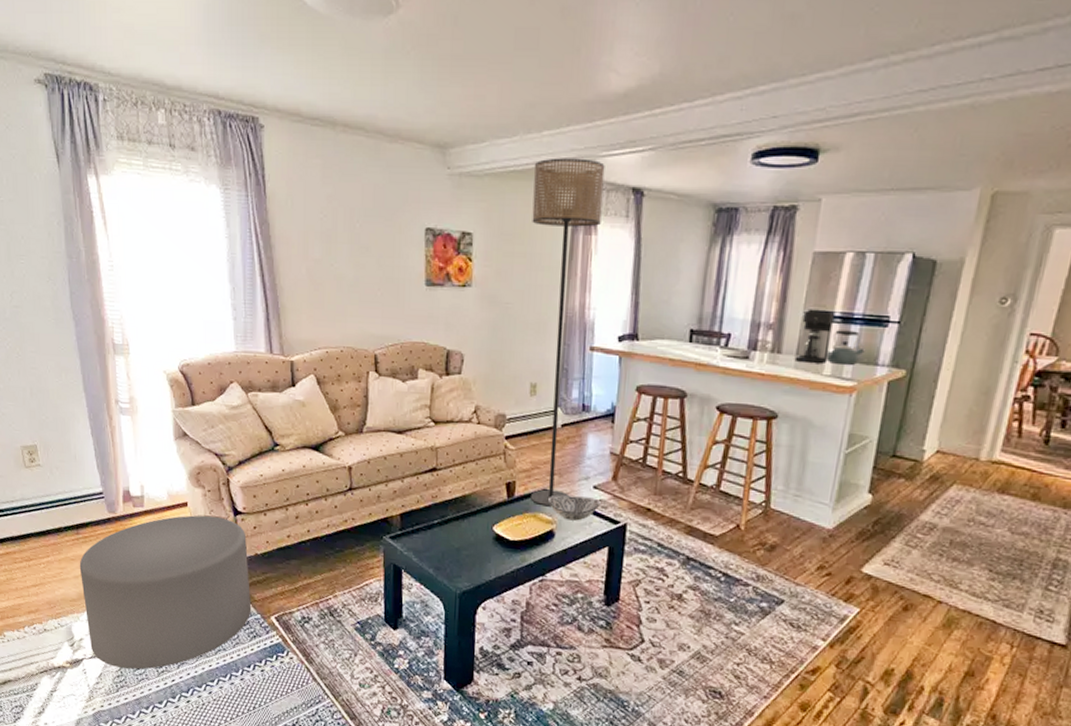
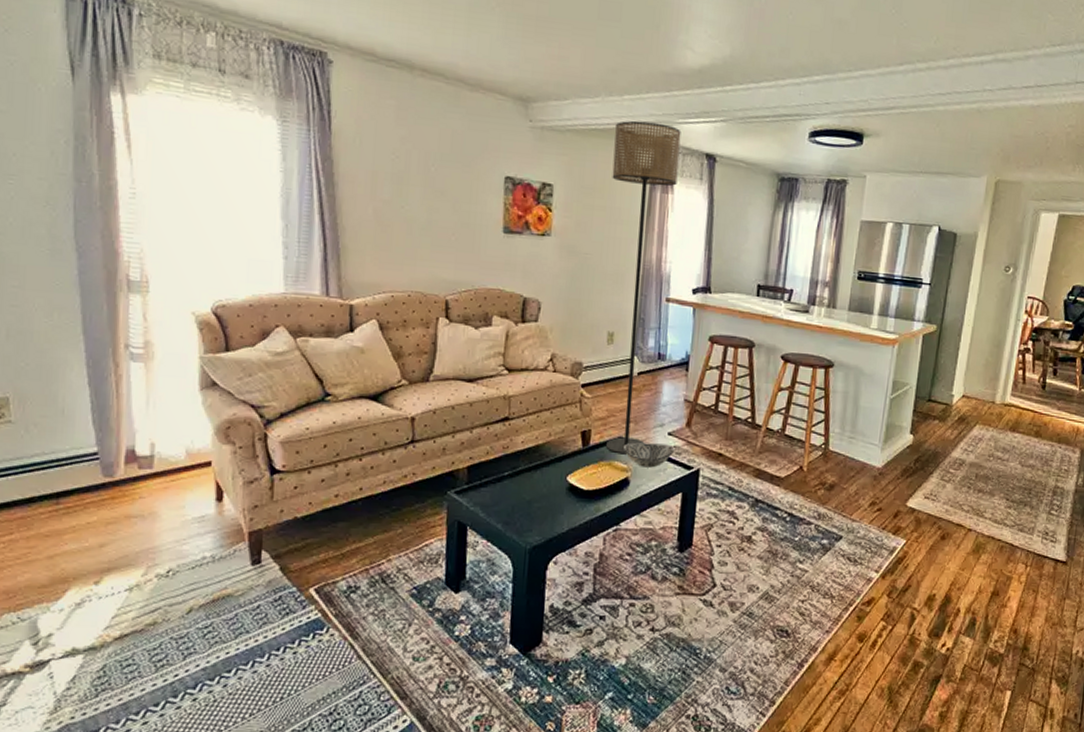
pouf: present [79,515,250,670] -> none [55,475,286,666]
coffee maker: present [794,310,834,365] -> none [847,271,878,319]
kettle: present [825,330,867,366] -> none [872,289,905,321]

